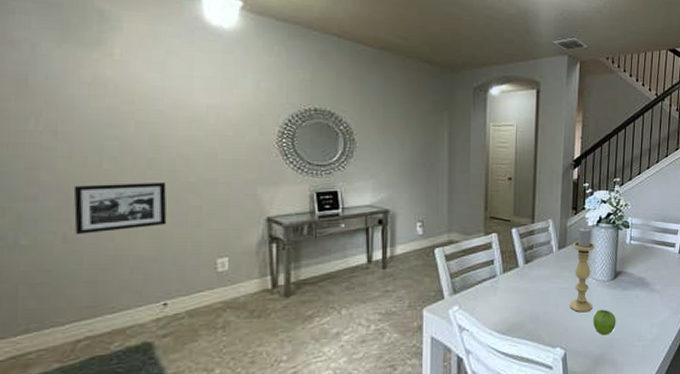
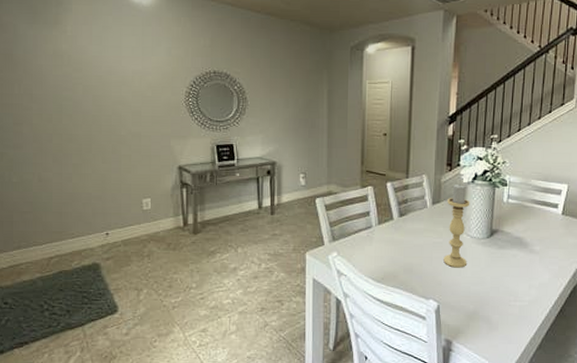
picture frame: present [73,183,167,235] -> none [44,135,107,176]
fruit: present [593,310,616,336] -> none [467,267,491,292]

